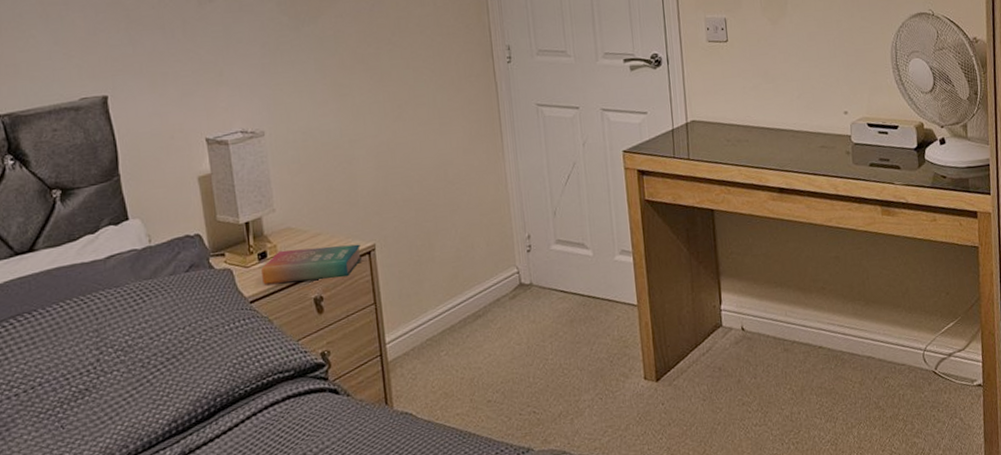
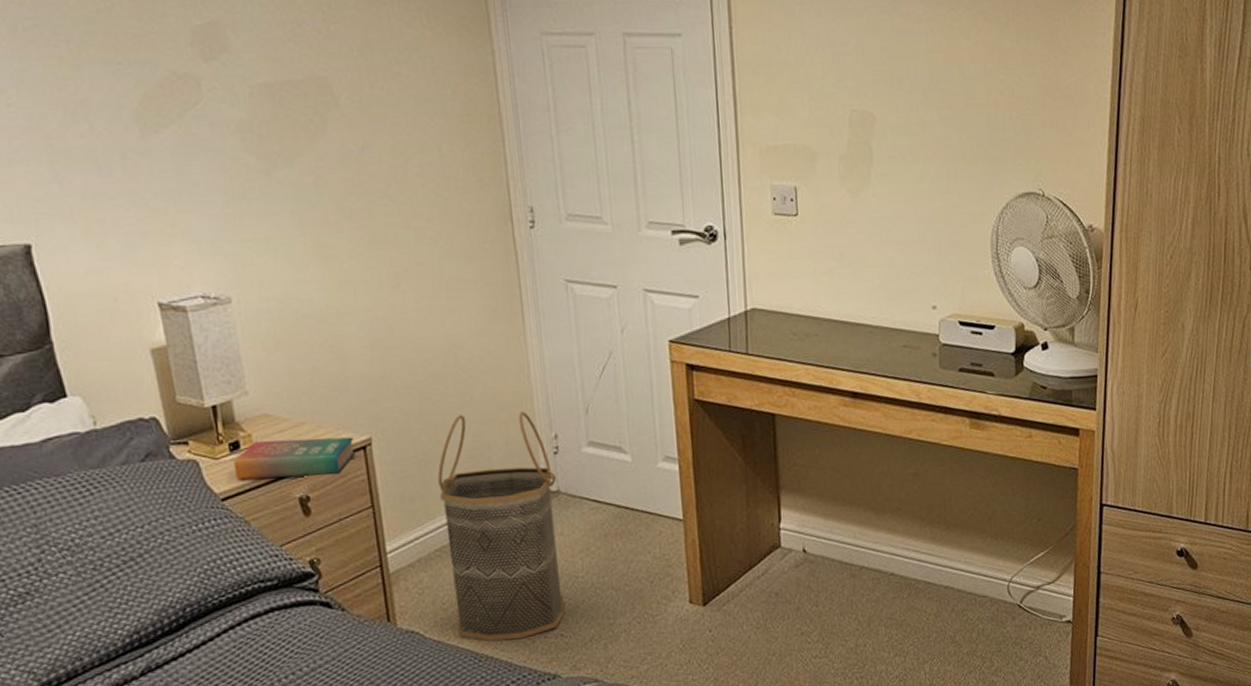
basket: none [430,216,537,420] -> present [437,412,565,641]

